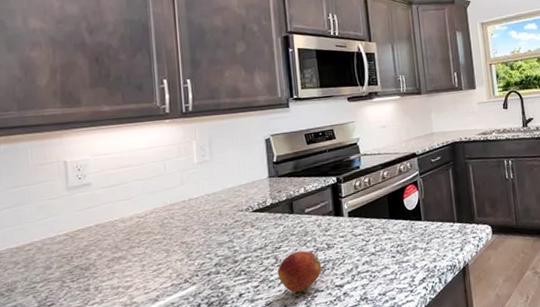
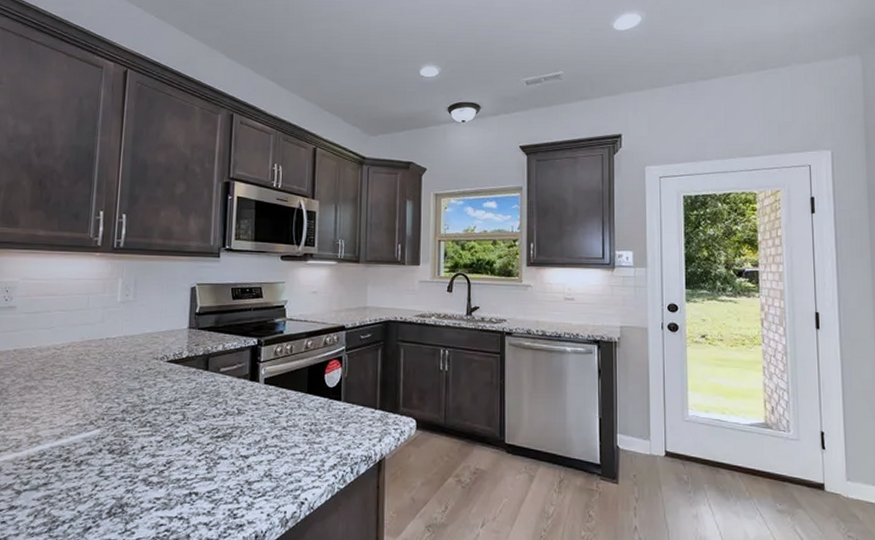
fruit: present [277,250,322,293] -> none [183,411,229,456]

